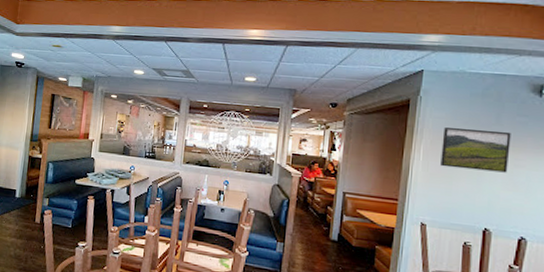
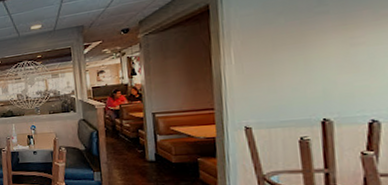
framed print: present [440,127,511,173] -> none [254,10,342,65]

